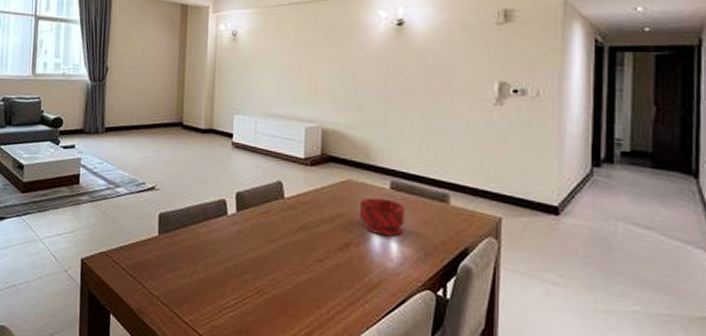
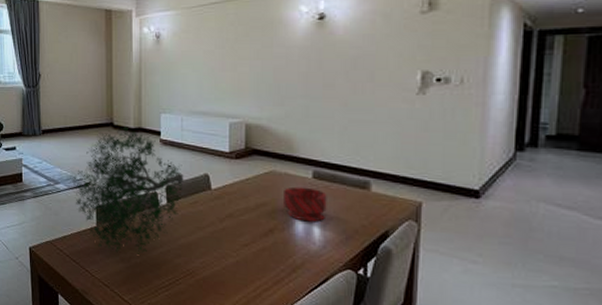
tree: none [133,126,256,269] -> present [71,125,184,255]

